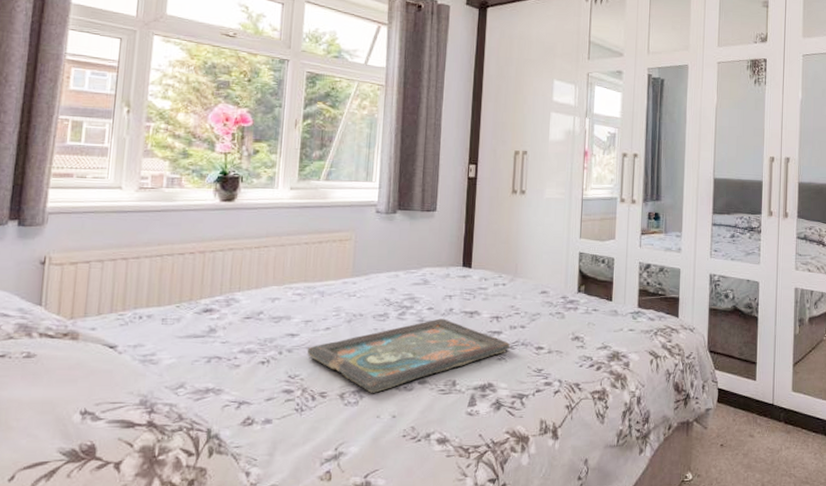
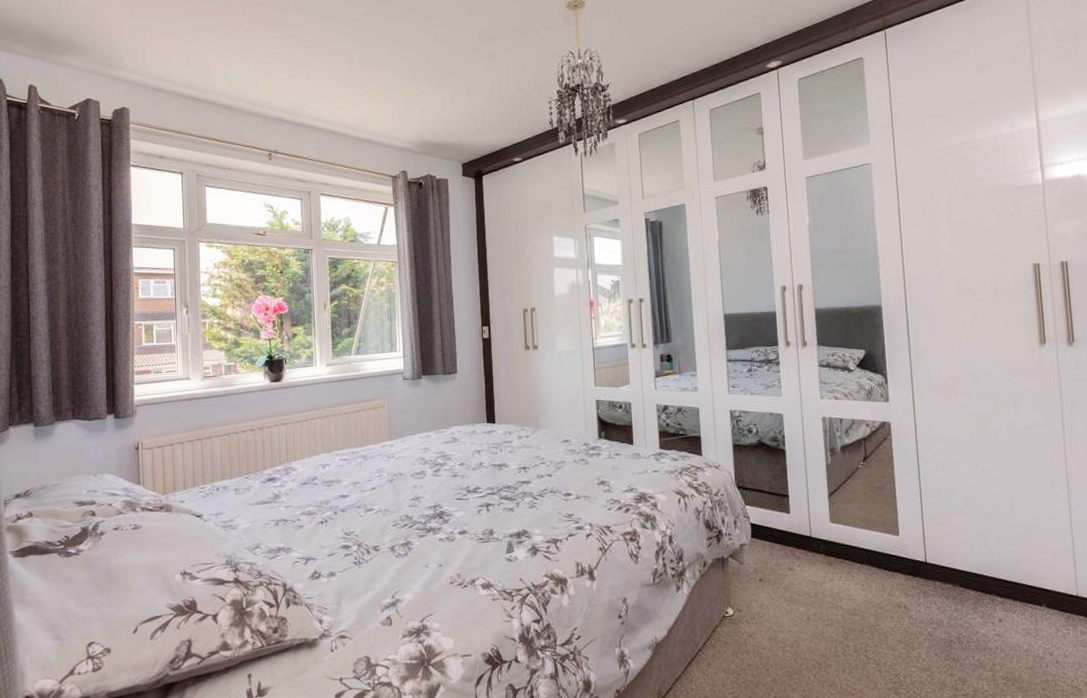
decorative tray: present [307,318,511,393] -> none [358,472,540,545]

